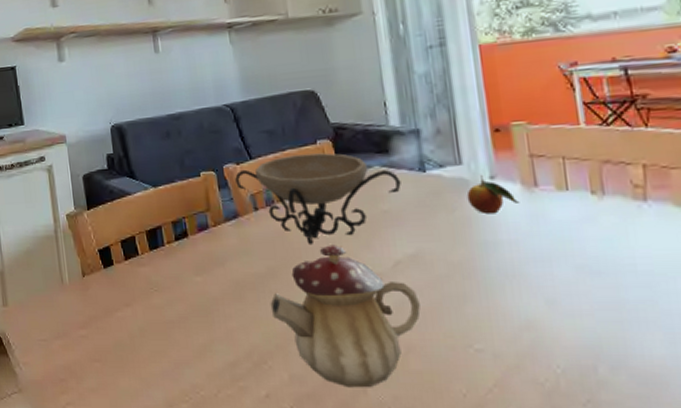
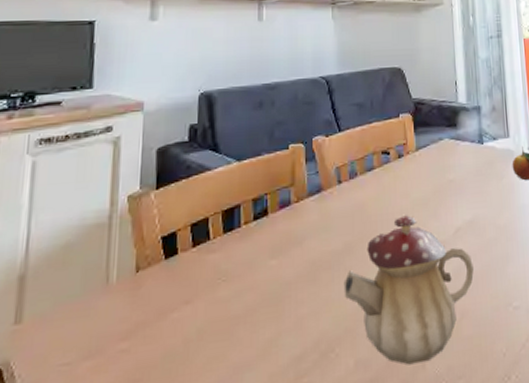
decorative bowl: present [235,153,401,245] -> none [323,126,465,217]

